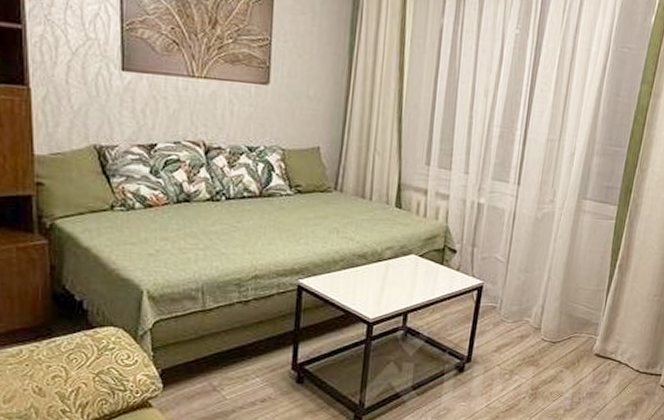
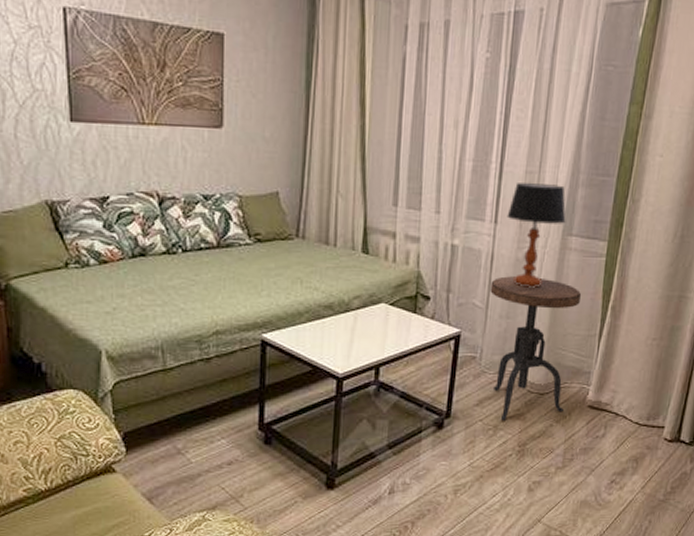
side table: none [511,234,593,366] -> present [490,276,582,421]
table lamp: none [529,149,582,245] -> present [507,183,566,288]

